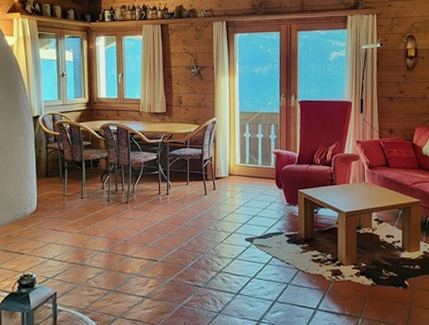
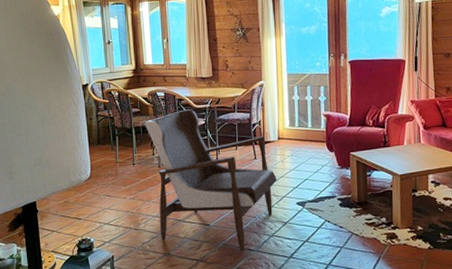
armchair: none [95,144,227,288] -> present [144,109,277,252]

